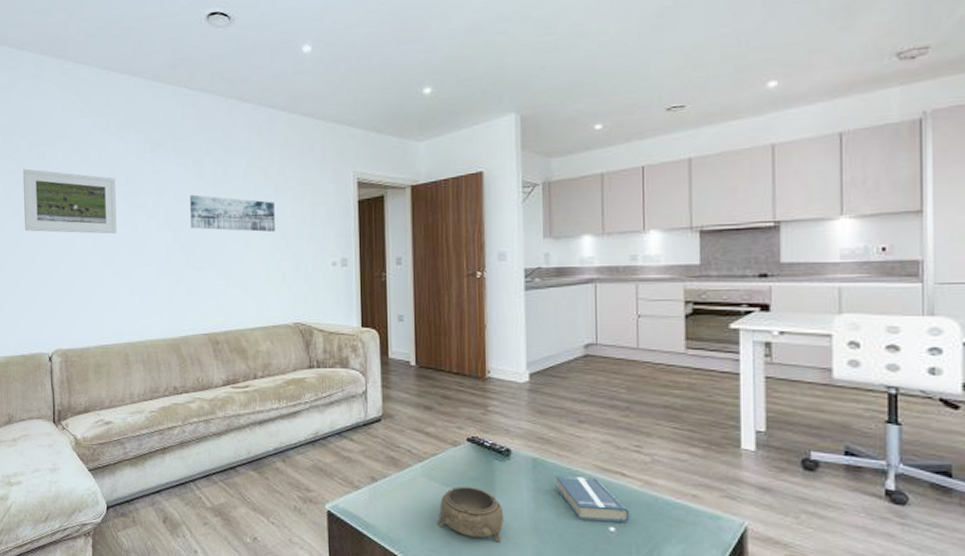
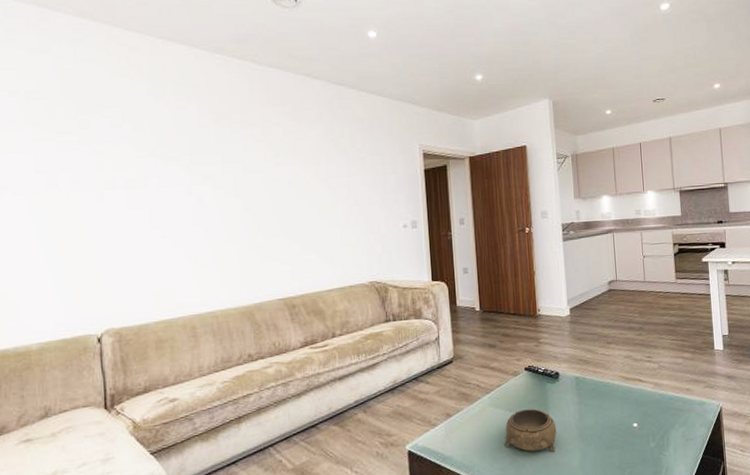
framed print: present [22,168,117,234] -> none [59,137,179,205]
wall art: present [189,194,275,232] -> none [259,164,348,199]
hardback book: present [555,476,630,524] -> none [593,386,647,422]

